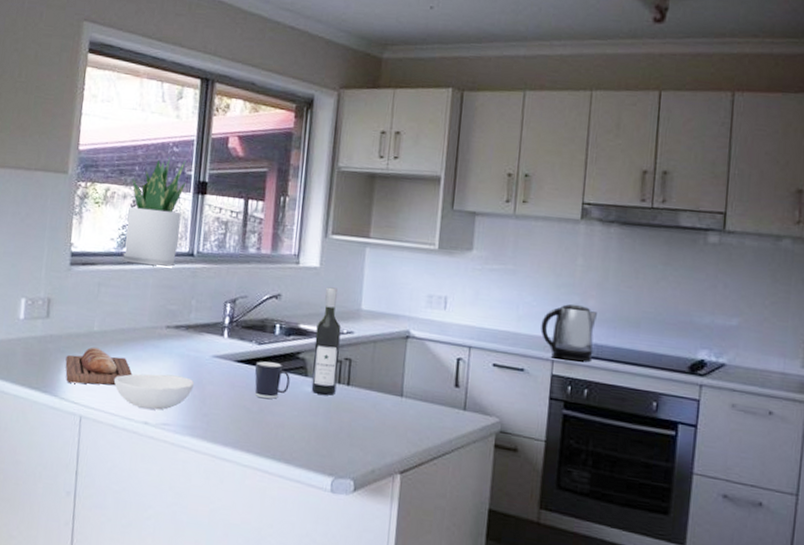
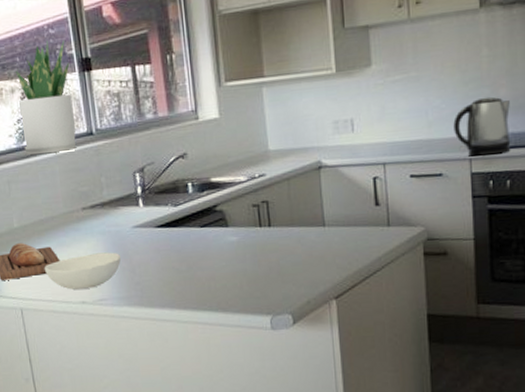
mug: present [254,361,290,399] -> none [175,220,213,257]
bottle: present [311,287,342,395] -> none [228,134,259,241]

